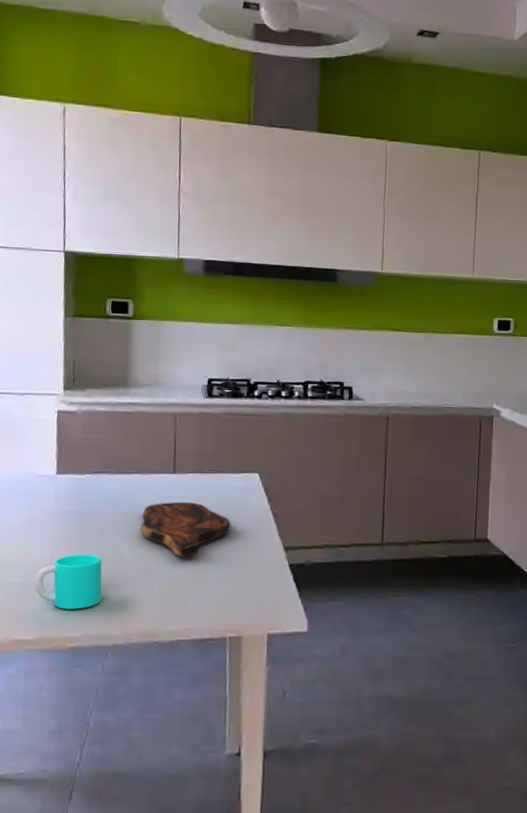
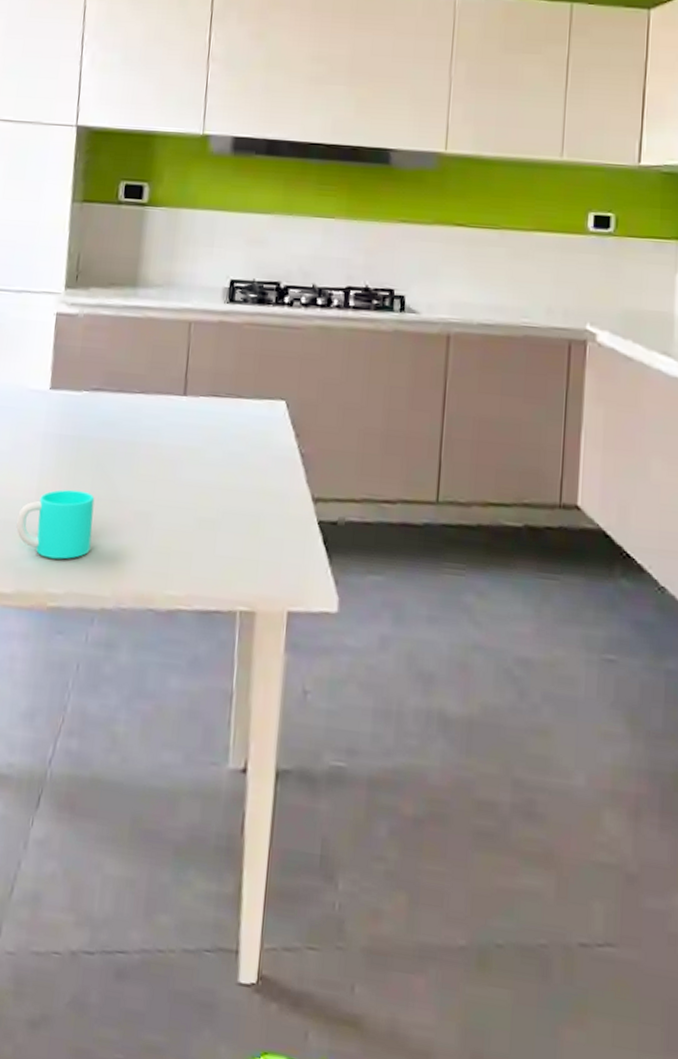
cutting board: present [140,501,231,557] -> none [140,431,249,503]

